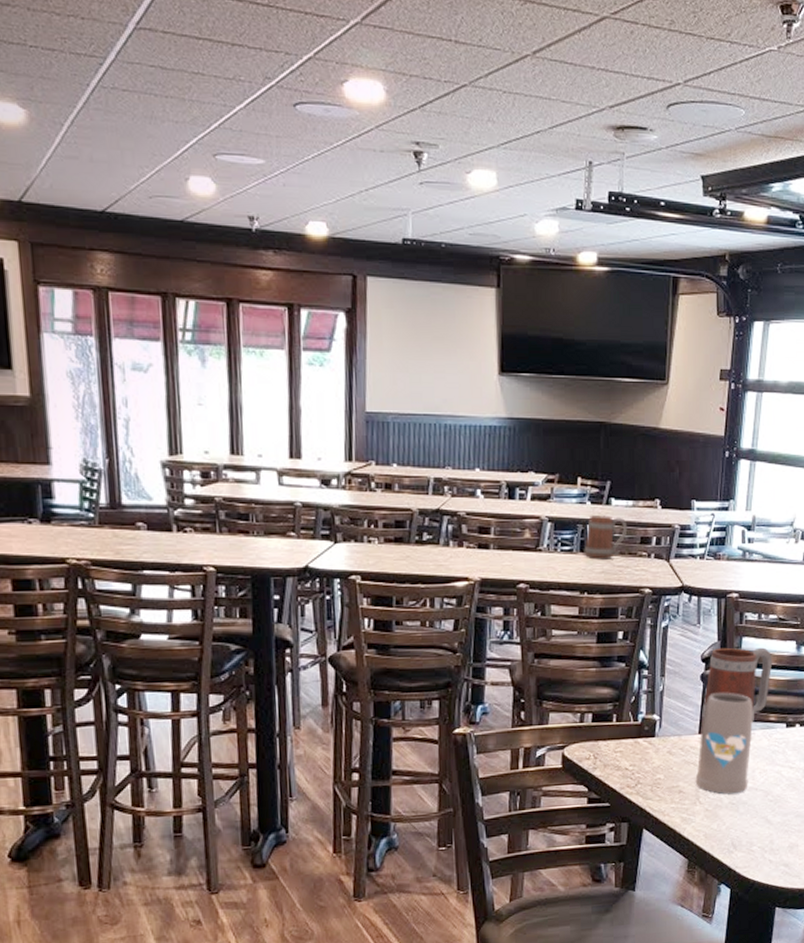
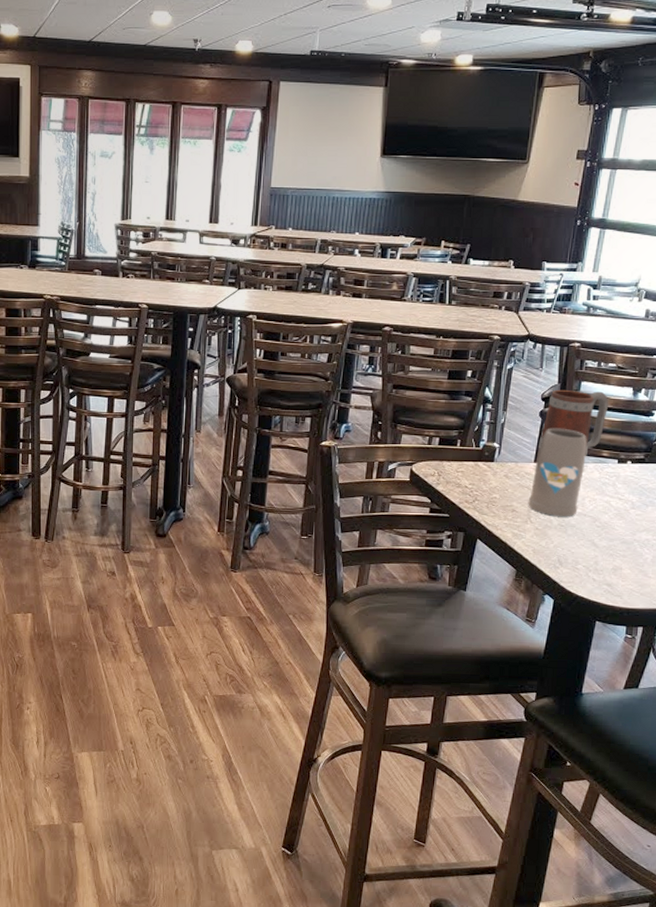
beer mug: present [584,515,628,560] -> none [442,273,483,310]

